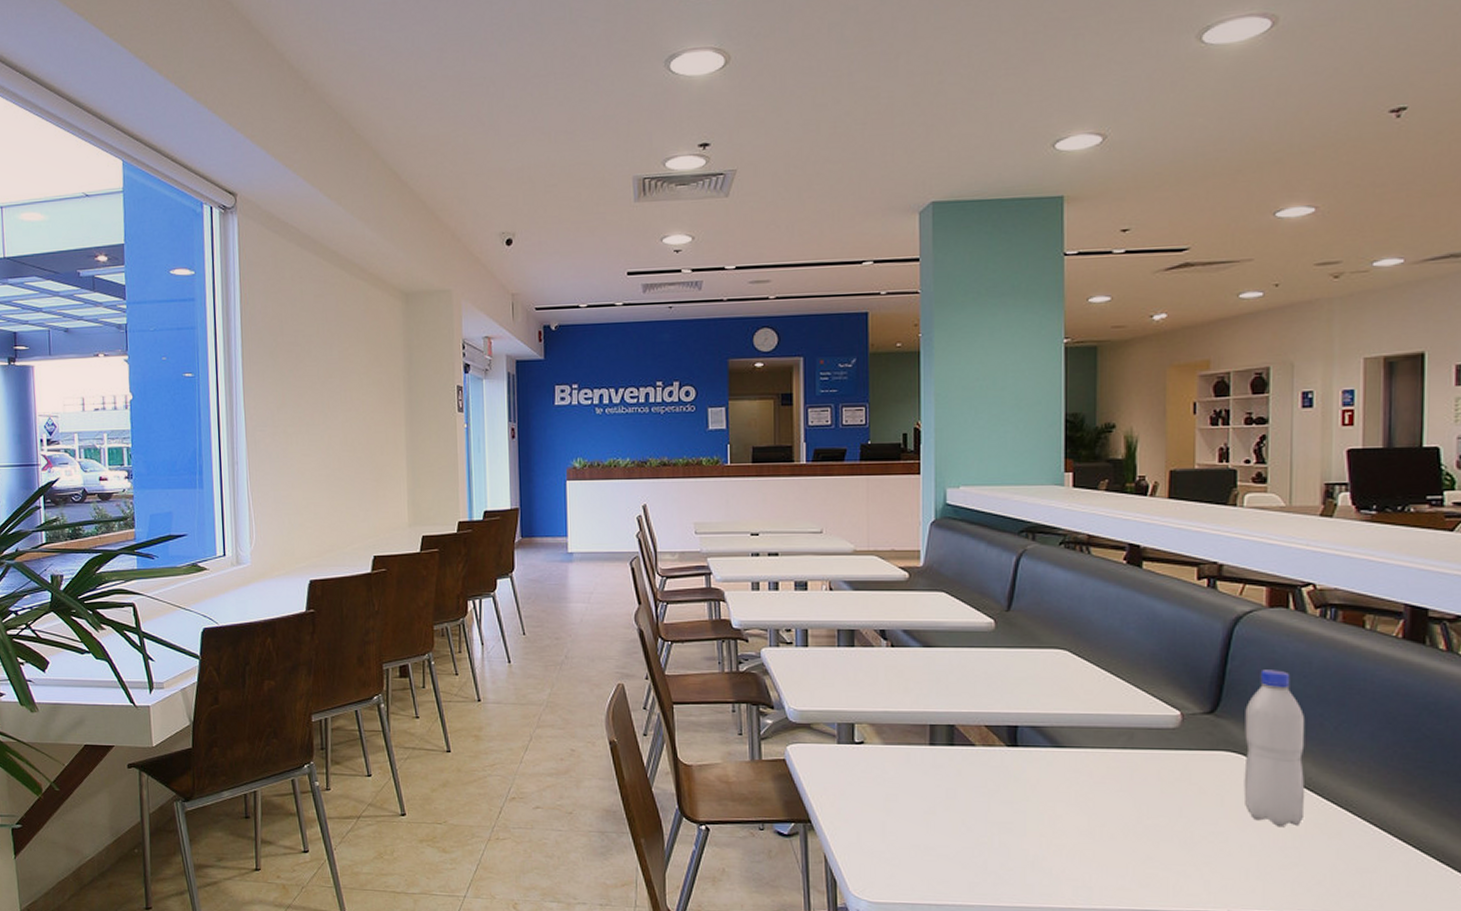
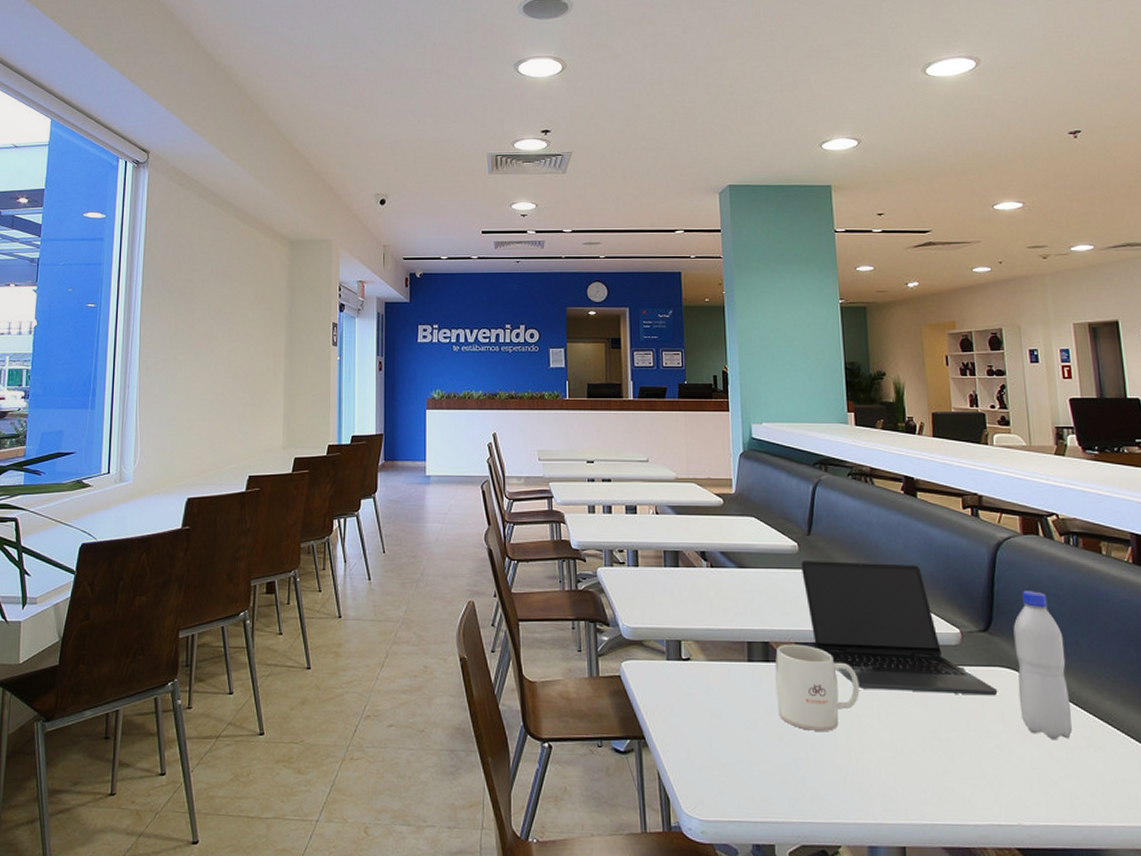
mug: none [960,727,1056,816] -> present [775,644,860,731]
laptop: none [996,639,1219,781] -> present [800,561,998,696]

